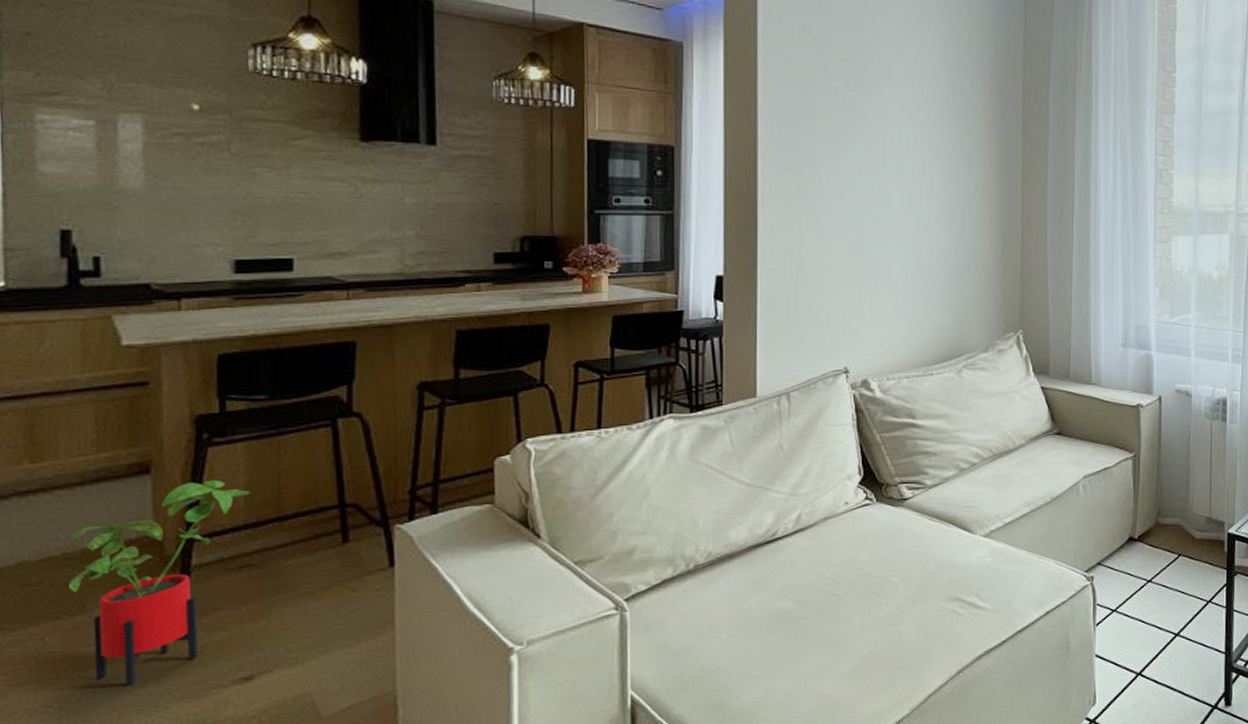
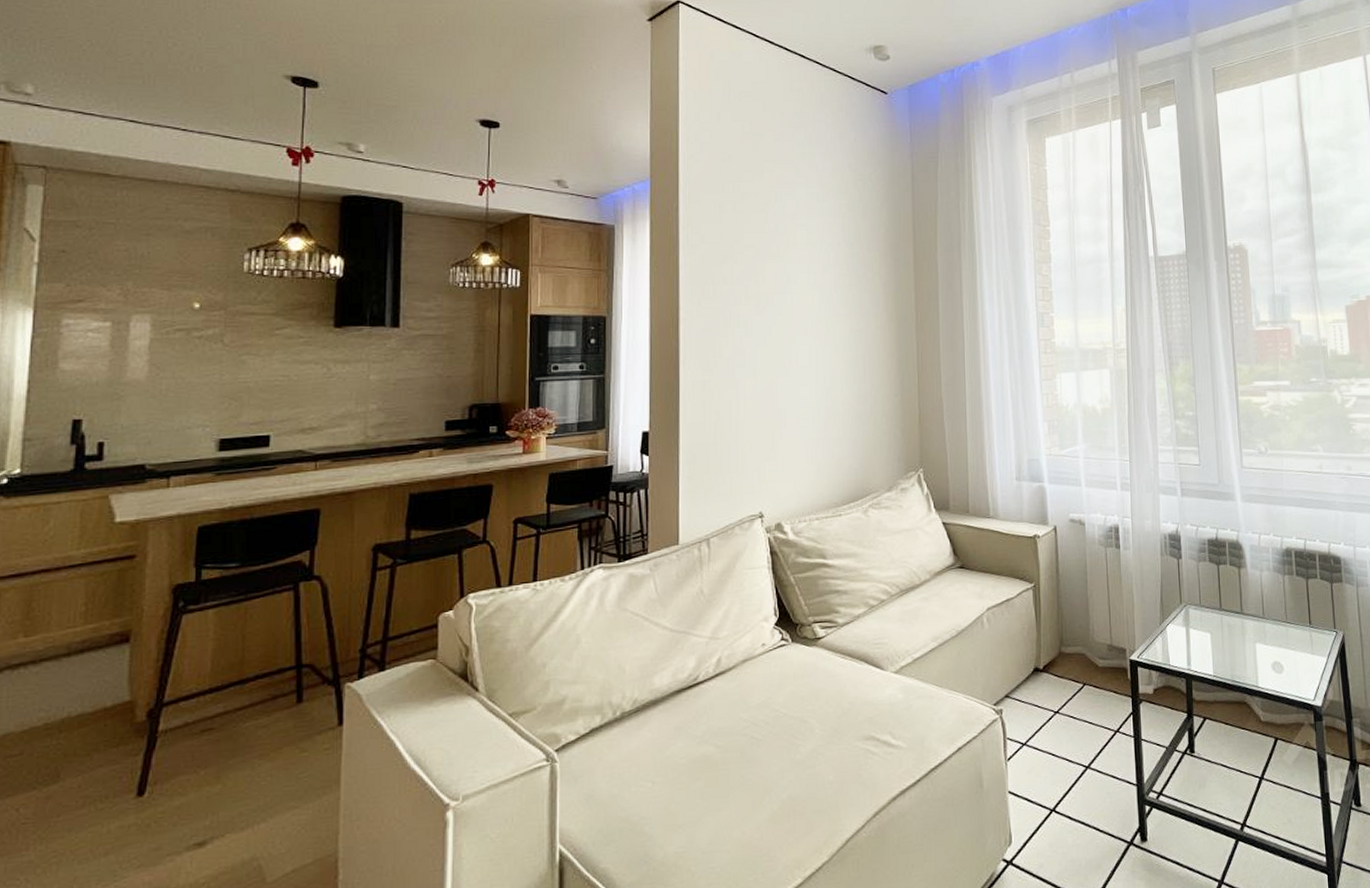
house plant: present [69,479,252,686] -> none [47,645,218,855]

